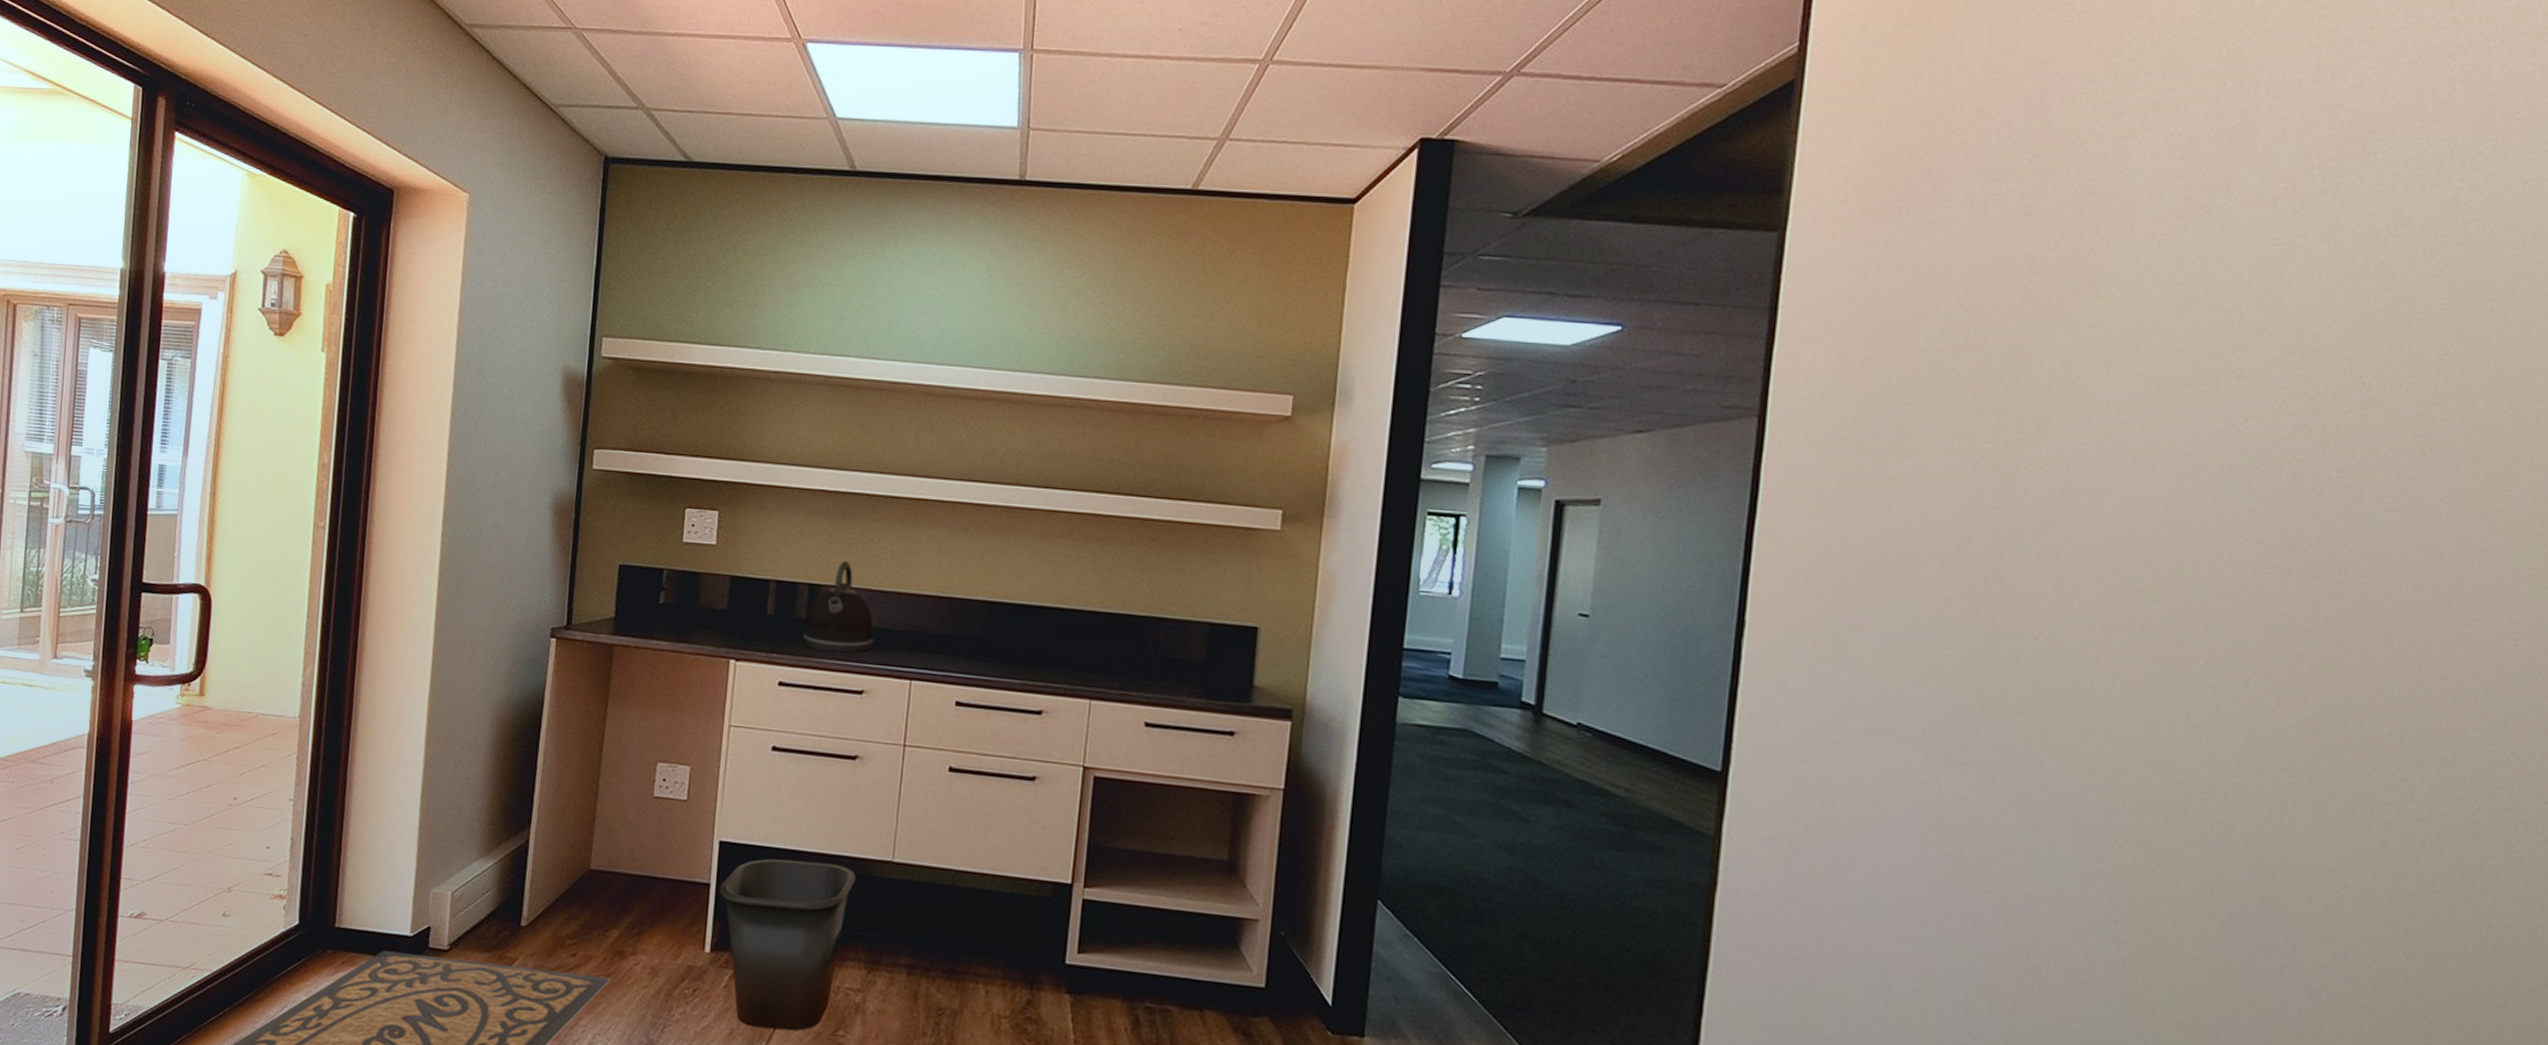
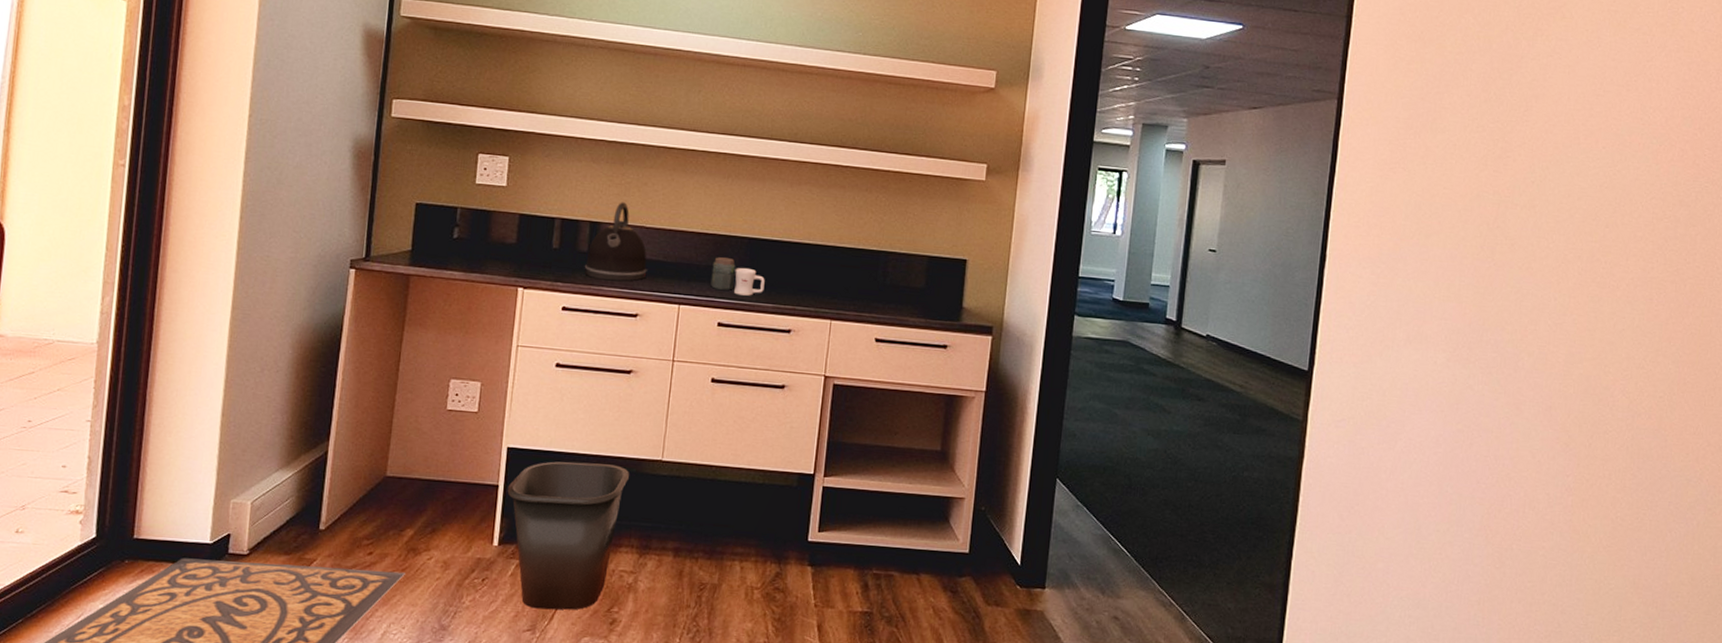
peanut butter: none [947,624,976,665] -> present [710,257,736,291]
mug: none [975,636,1011,671] -> present [734,267,765,296]

